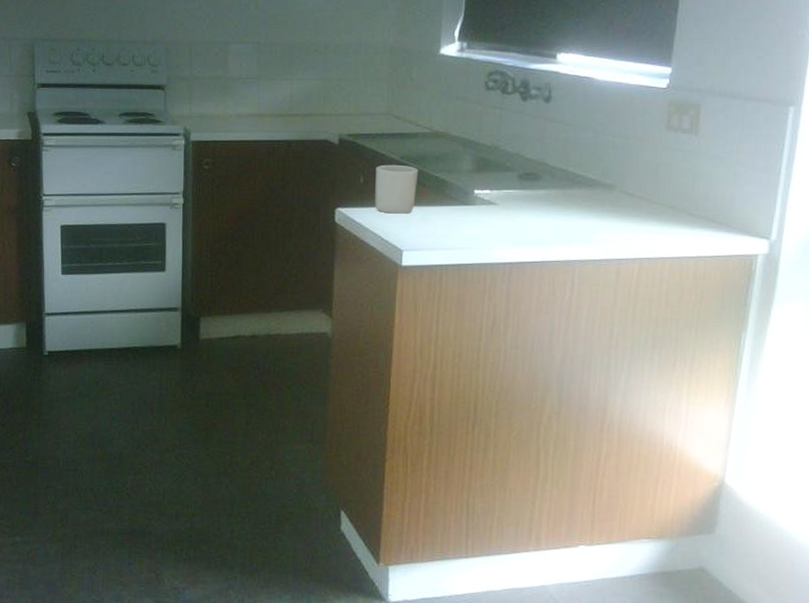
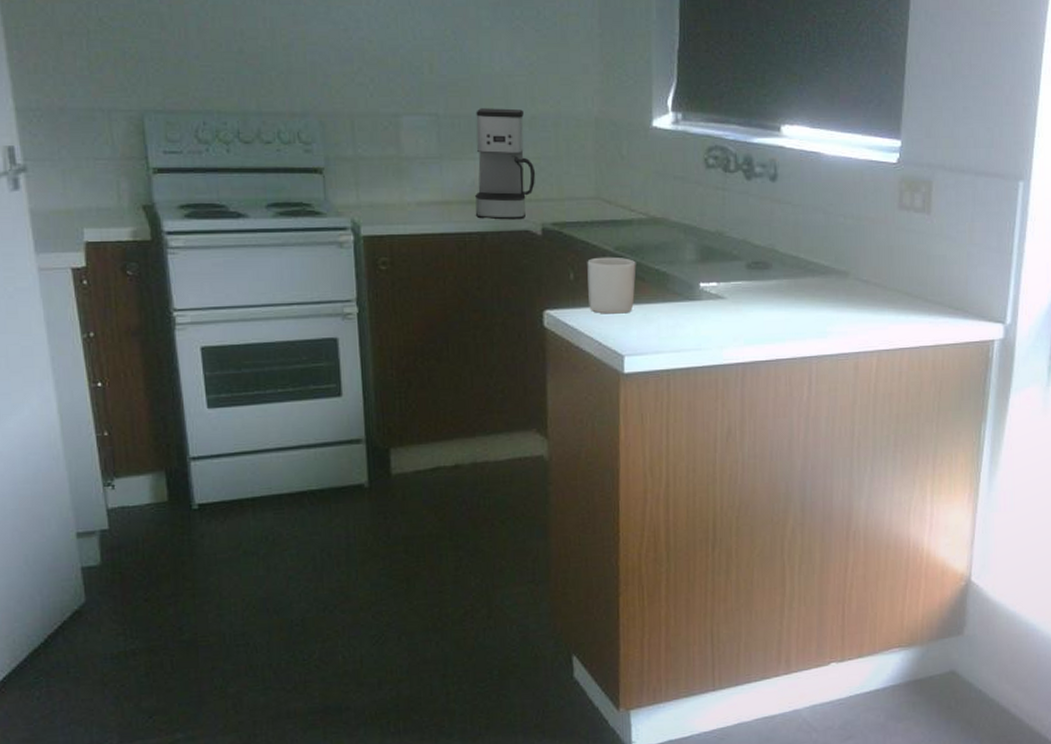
coffee maker: none [285,38,337,131] -> present [475,108,536,220]

